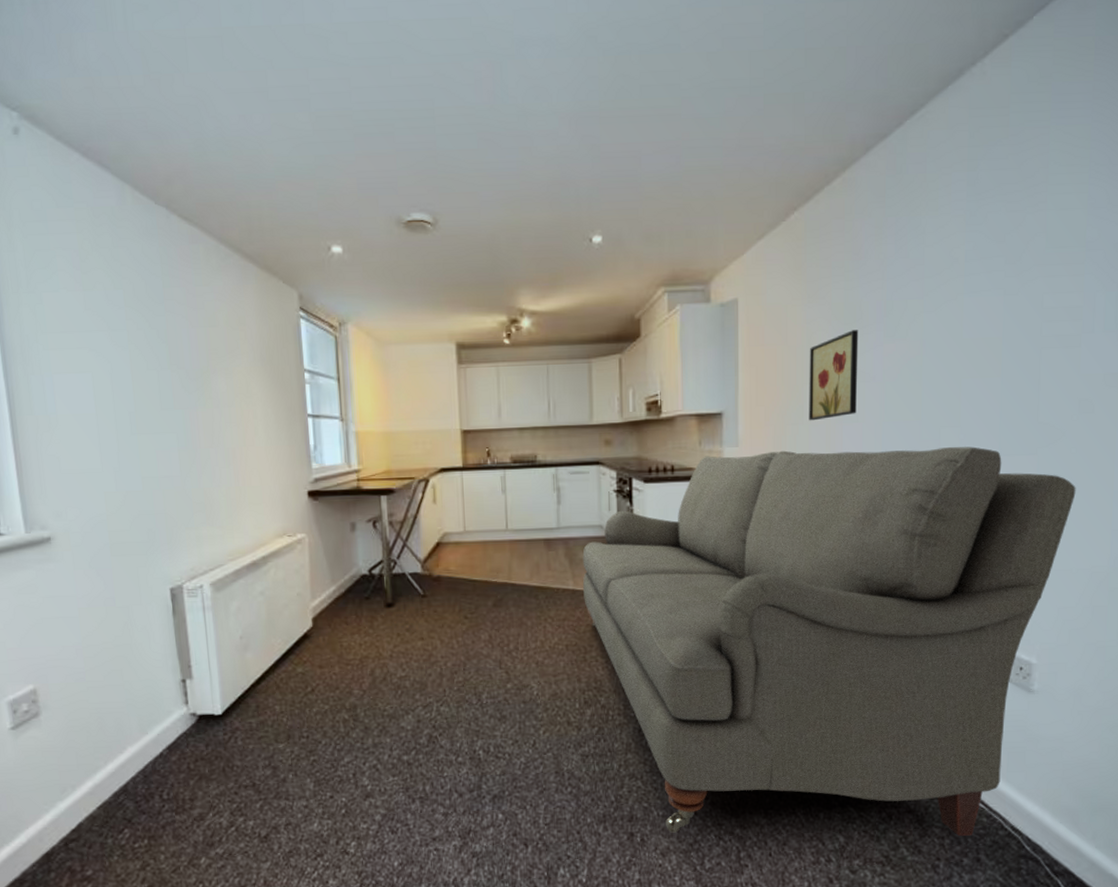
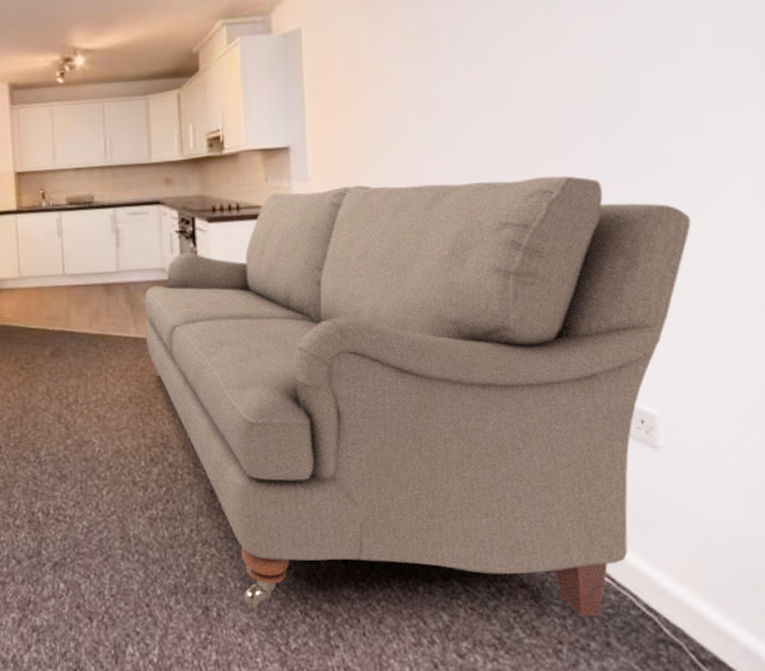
wall art: present [809,330,859,421] -> none [380,56,436,153]

